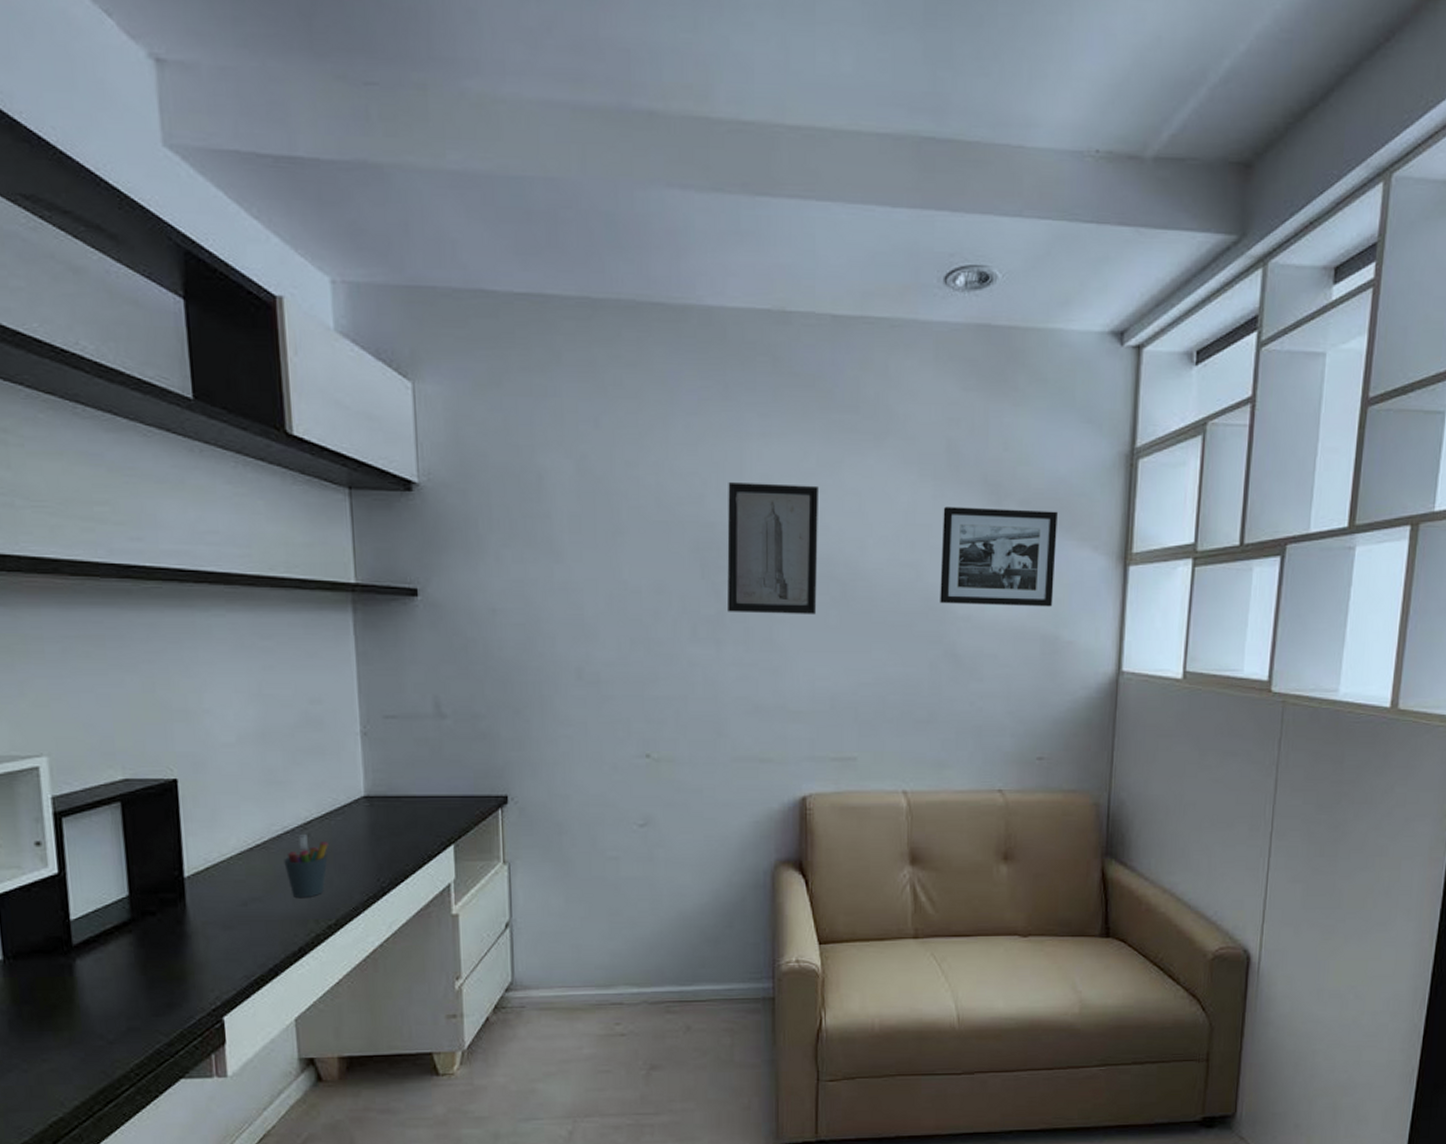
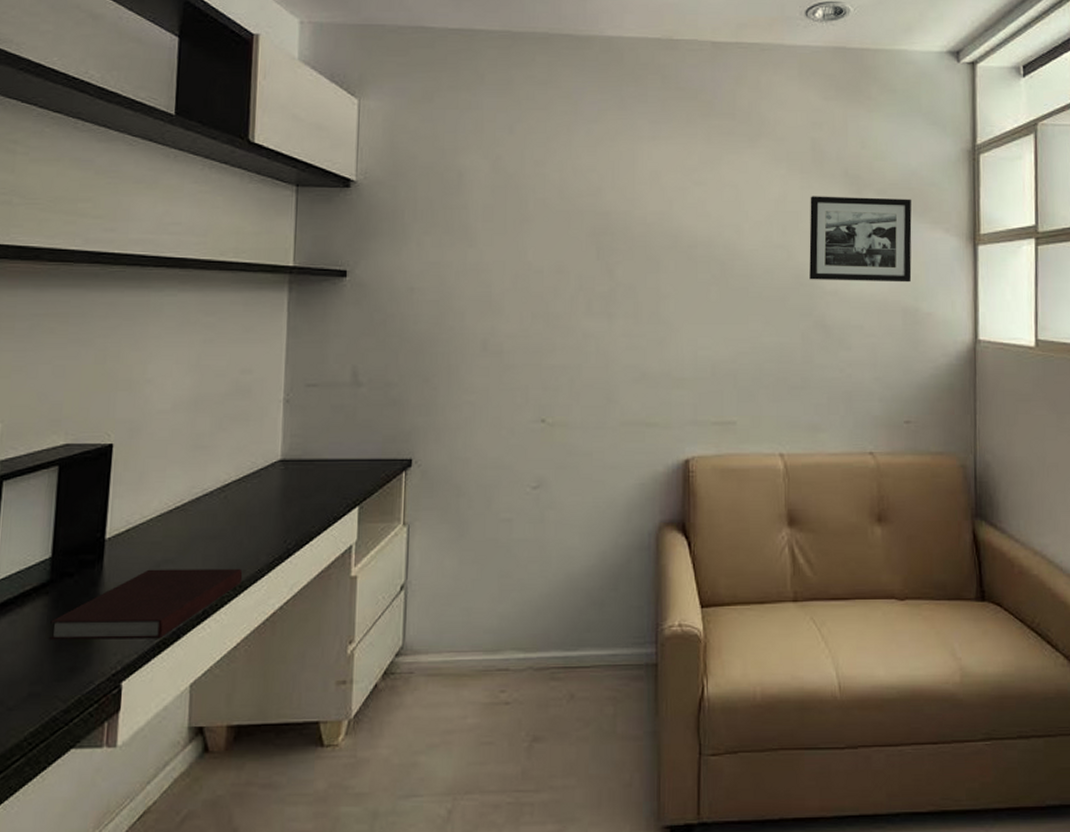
notebook: none [139,907,337,977] -> present [49,568,243,640]
pen holder: present [284,835,328,897] -> none [199,497,243,559]
wall art: present [727,483,818,614] -> none [619,178,700,290]

